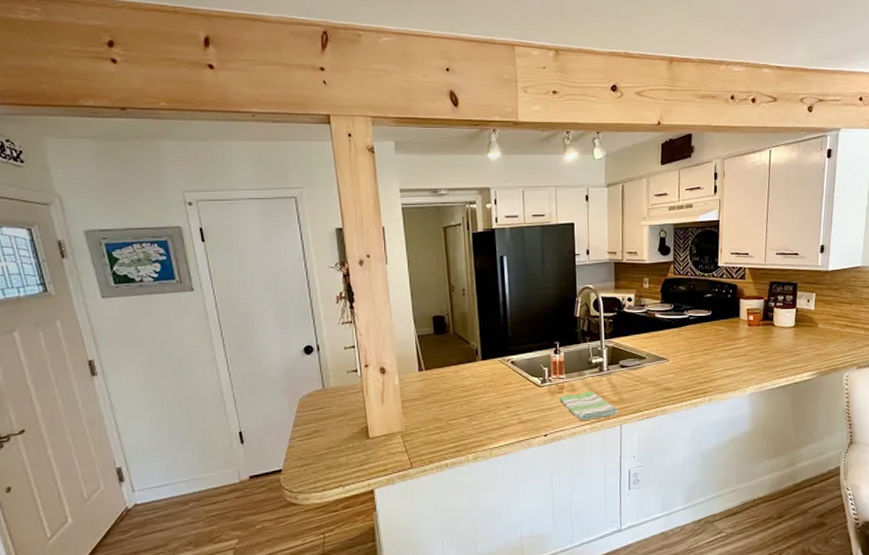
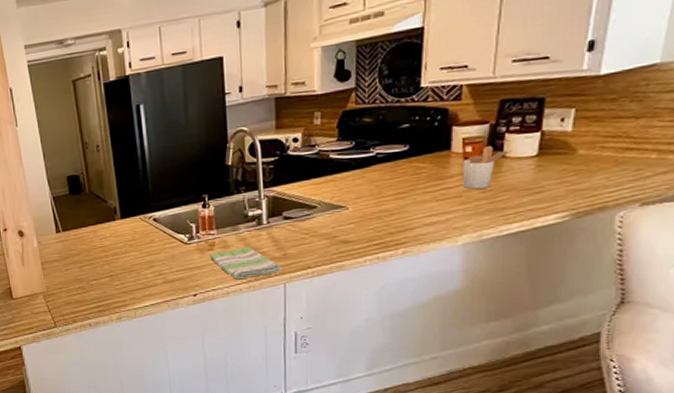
utensil holder: none [747,316,779,350] -> present [462,145,512,190]

